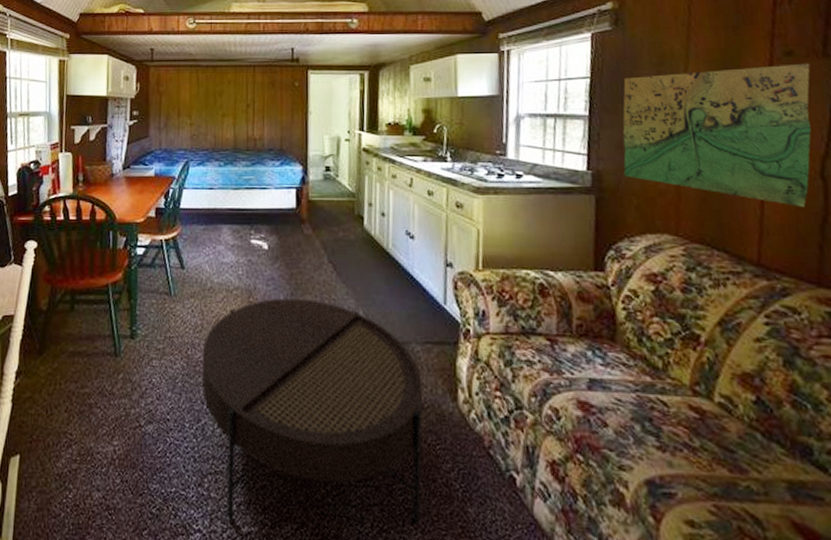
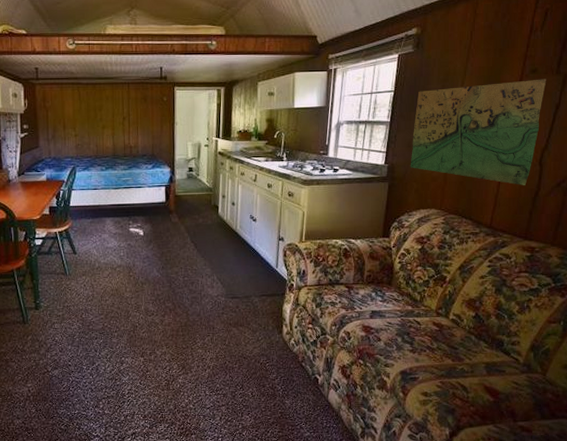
coffee table: present [201,298,423,524] -> none [94,271,259,427]

